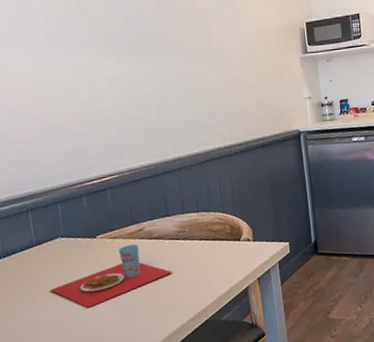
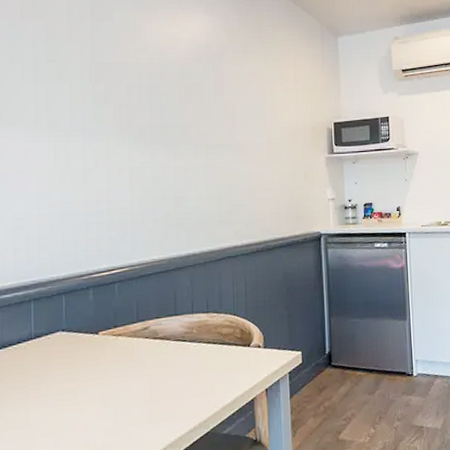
place setting: present [50,244,172,308] -> none [44,343,175,410]

